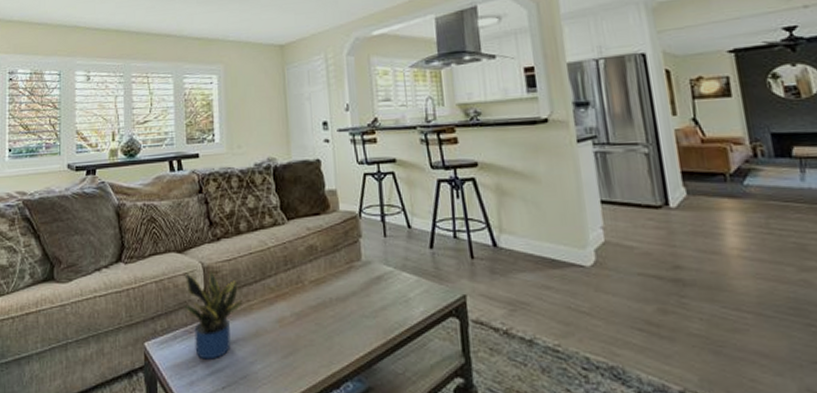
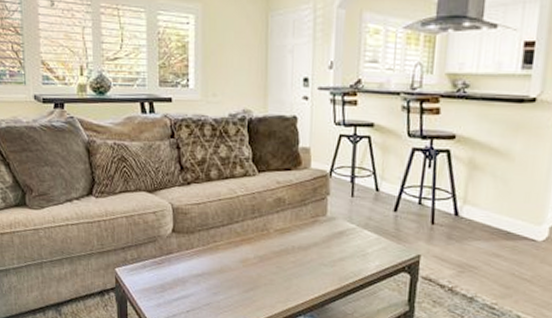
potted plant: present [185,270,243,360] -> none [154,211,210,288]

